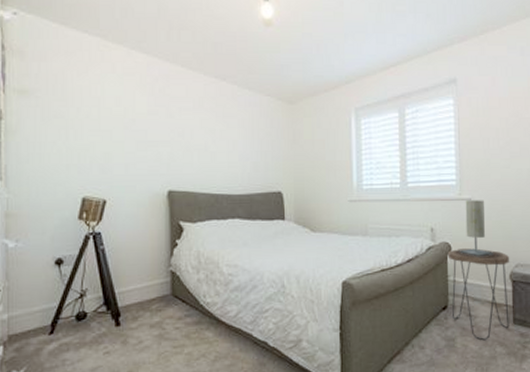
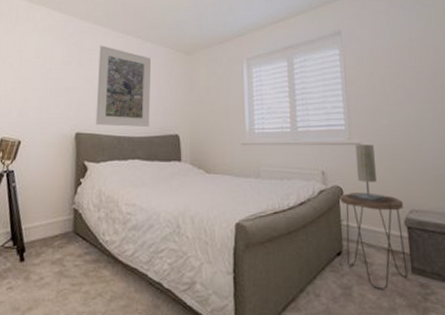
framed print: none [189,92,250,184] -> present [95,45,152,127]

